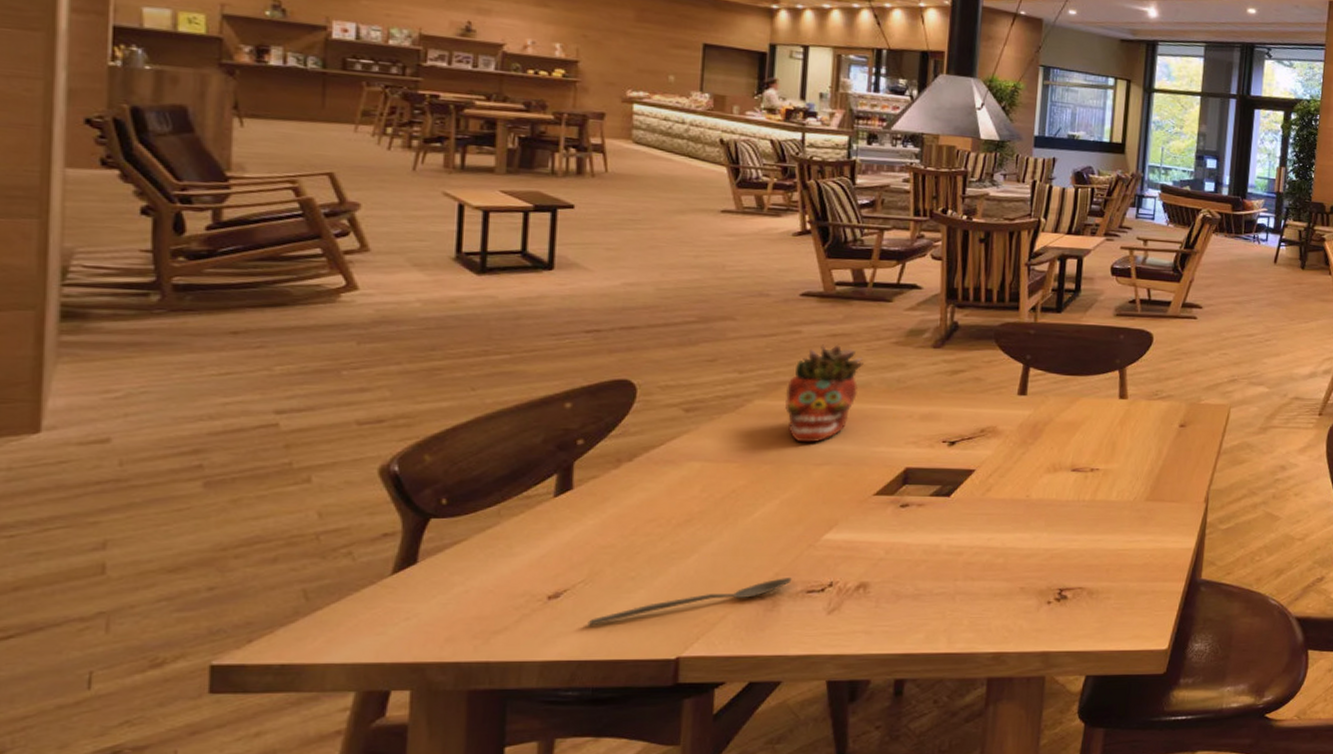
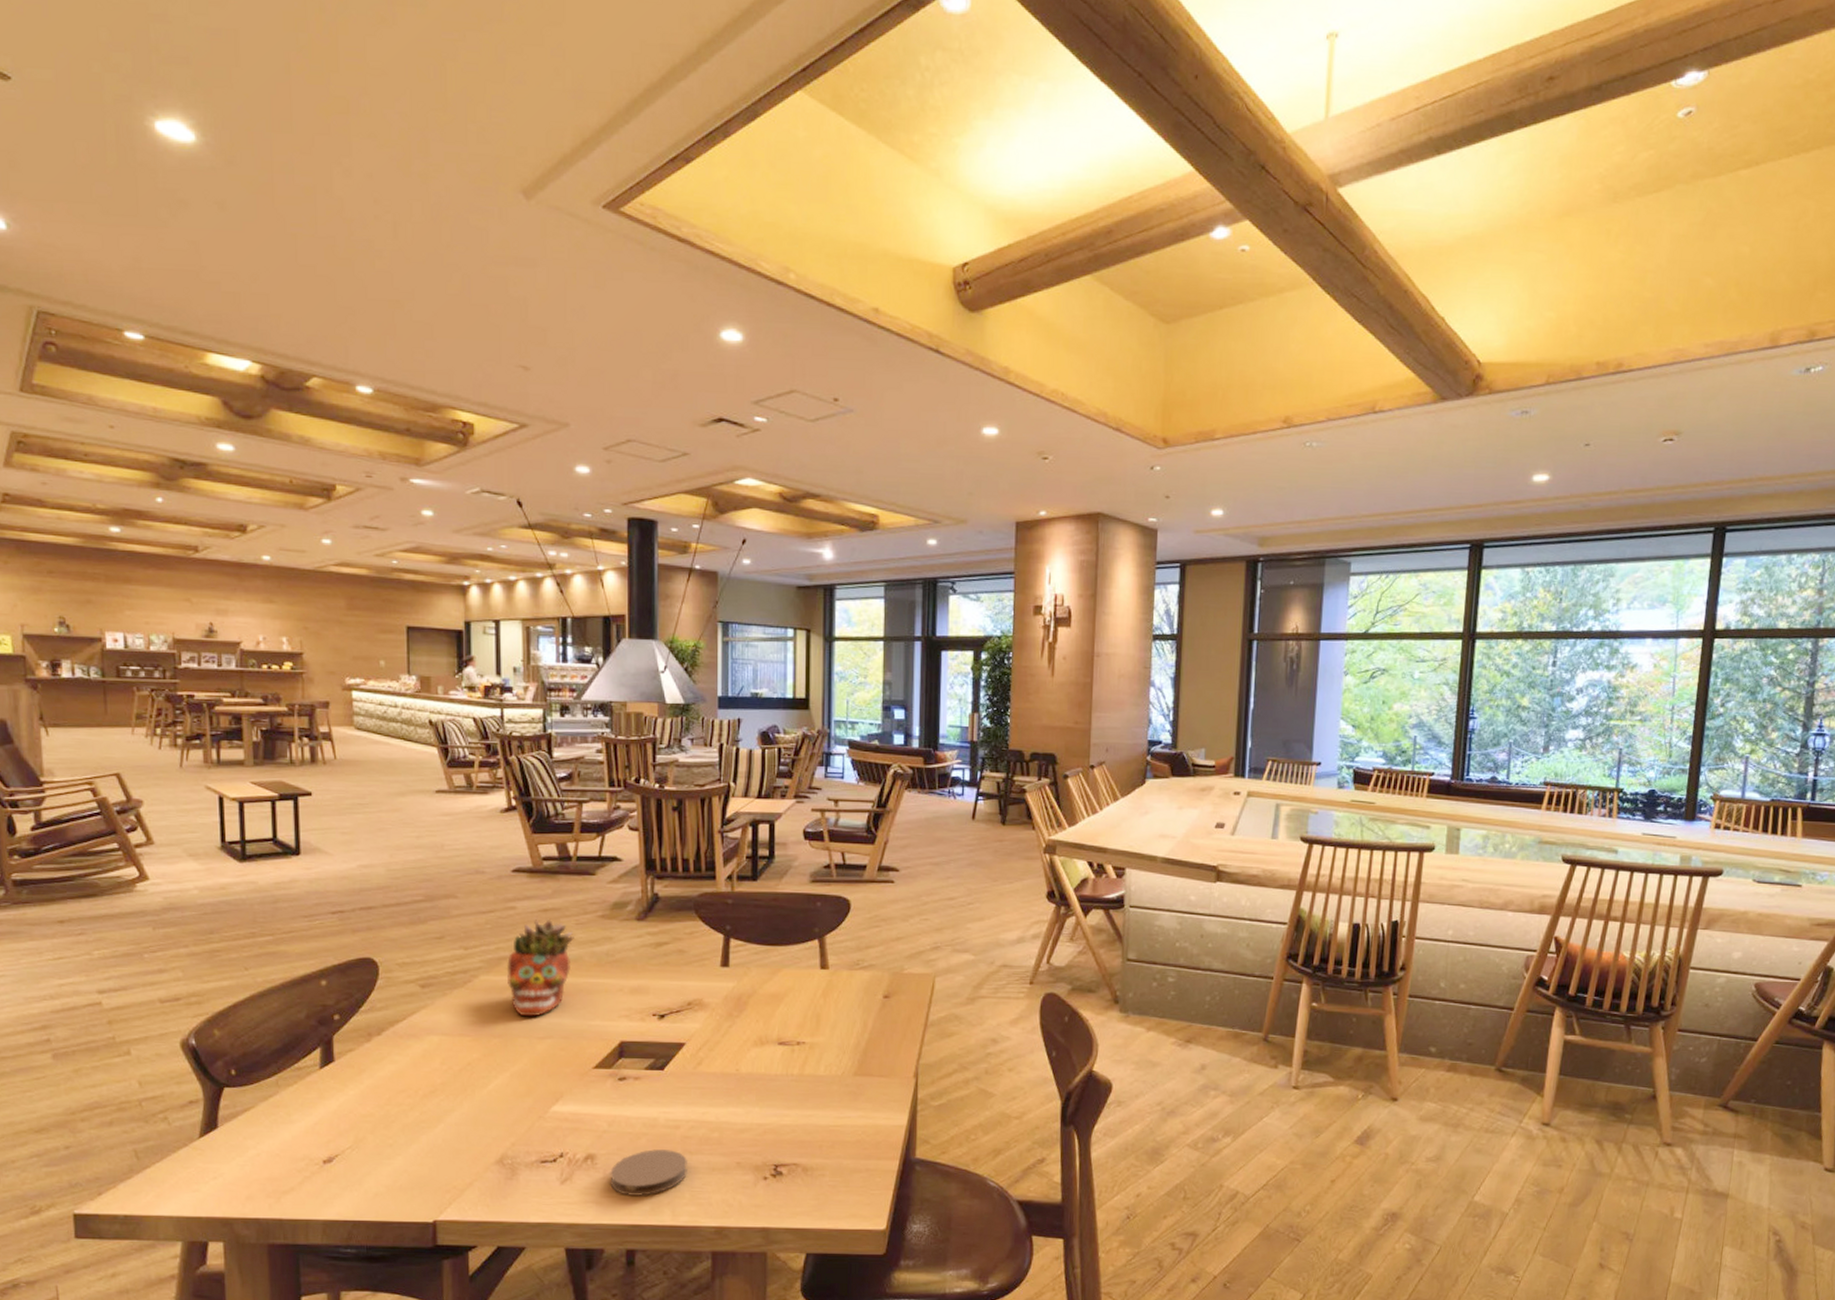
spoon: present [587,578,792,626] -> none [357,1148,527,1189]
coaster: none [882,576,968,624] -> present [610,1149,687,1196]

